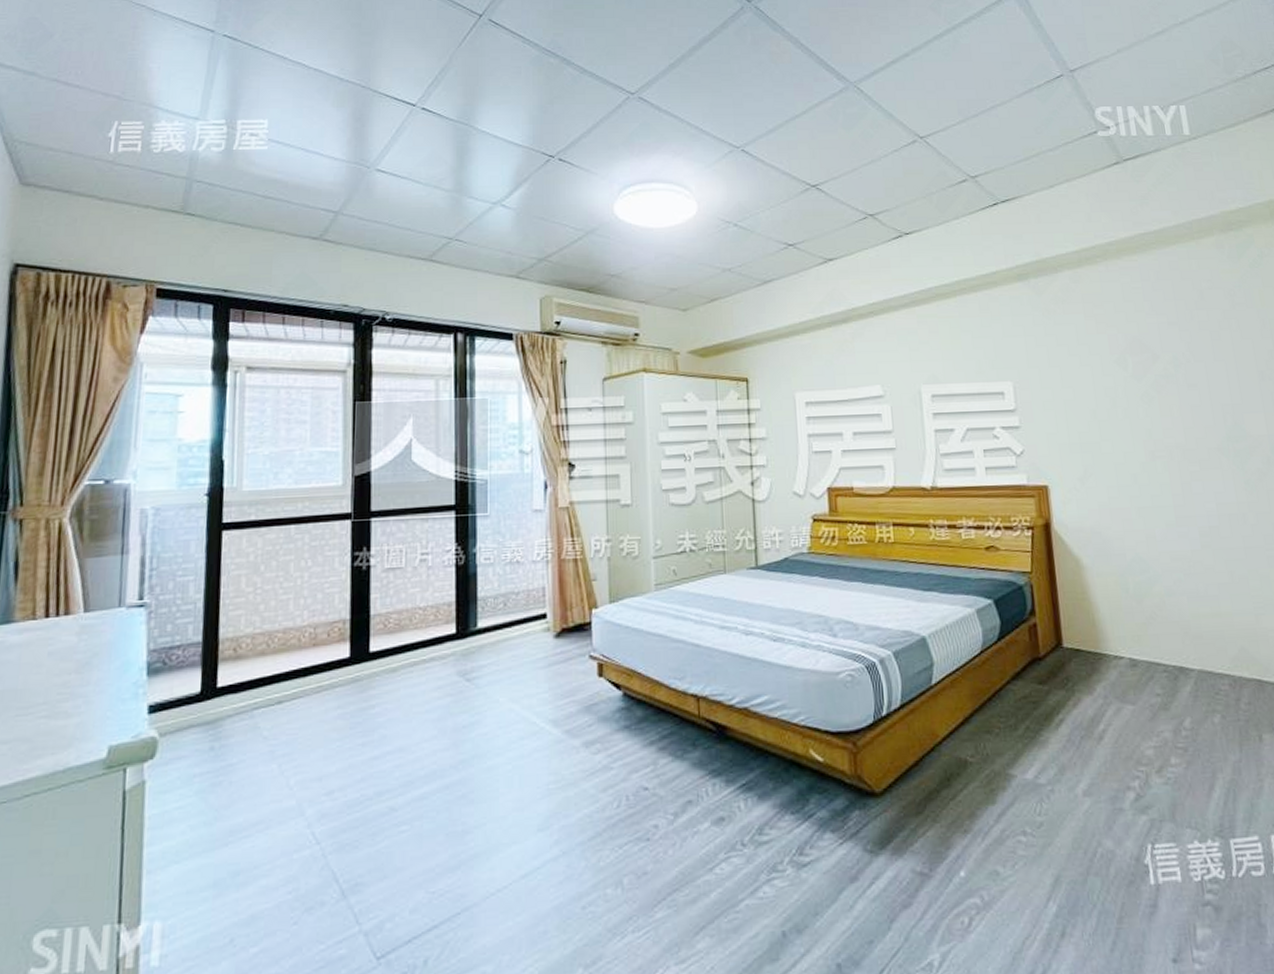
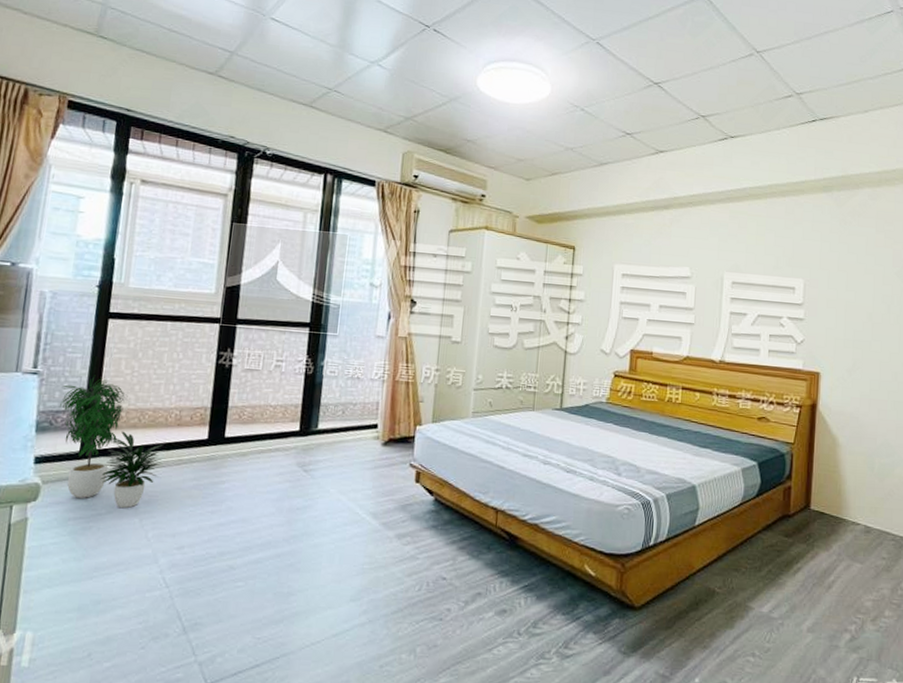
potted plant: none [173,599,300,755] -> present [60,377,163,509]

